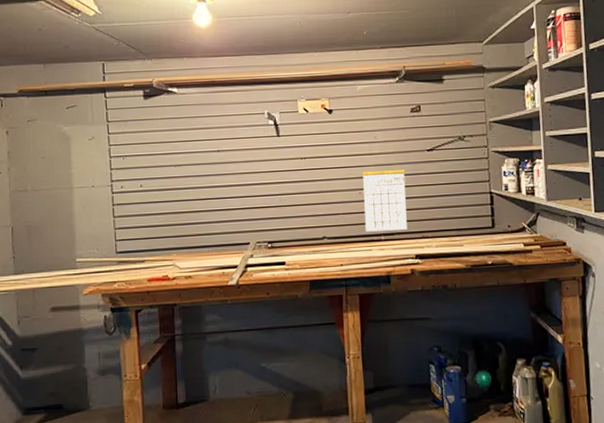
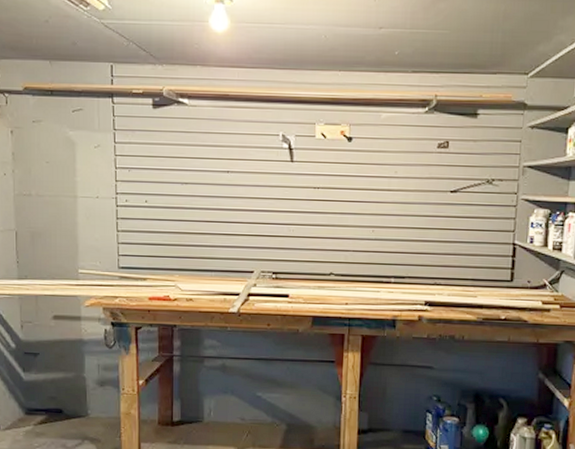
calendar: present [363,170,407,232] -> none [374,207,424,274]

